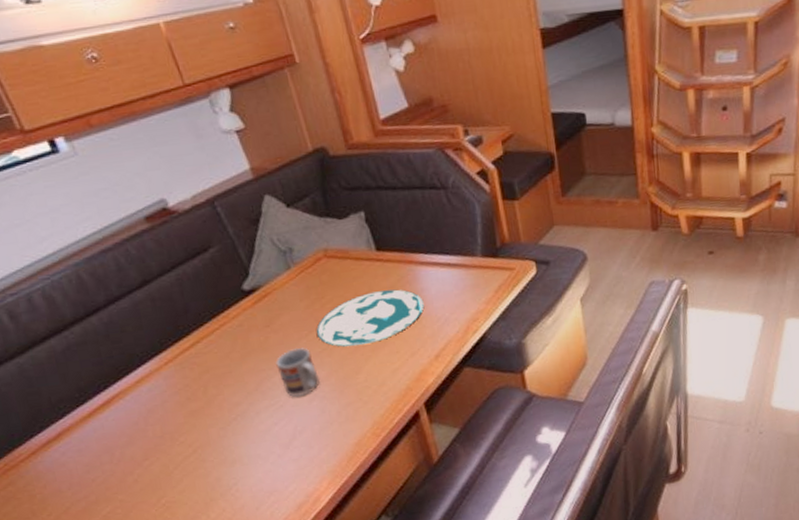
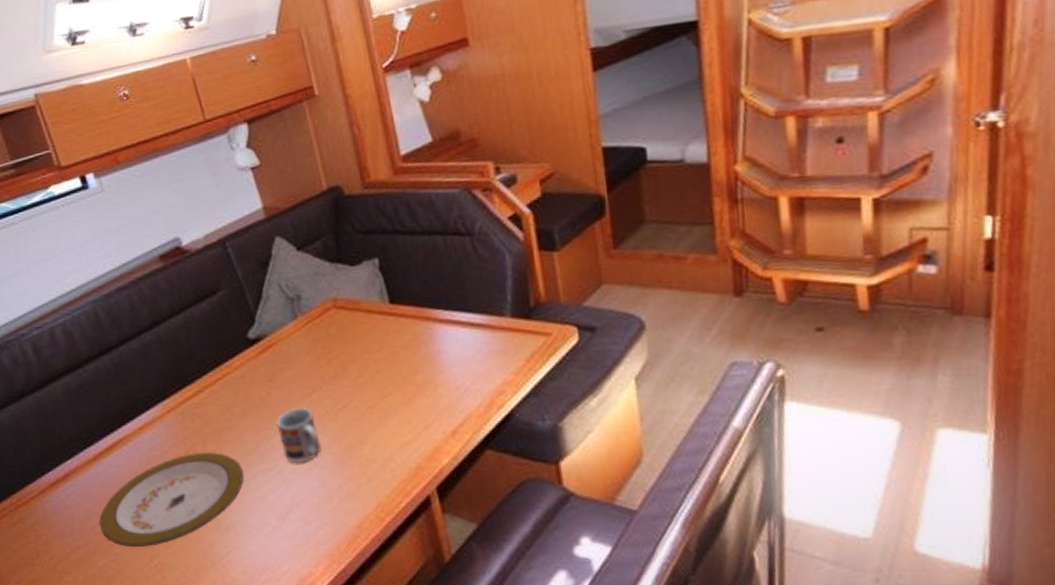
plate: none [100,396,247,493] -> present [100,453,244,547]
plate: present [316,289,424,347] -> none [320,349,441,412]

